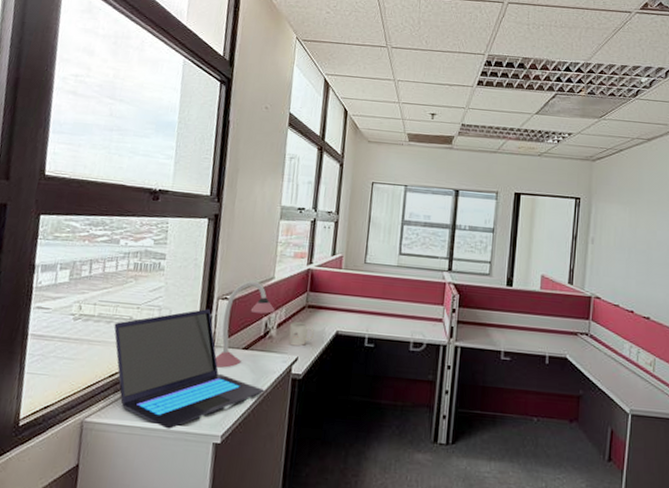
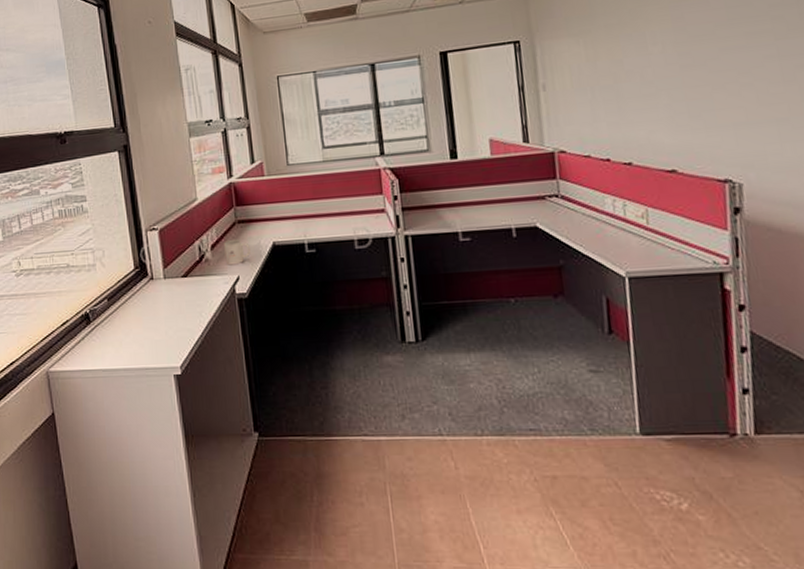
laptop: present [114,309,265,429] -> none [54,243,213,368]
desk lamp: present [215,280,275,368] -> none [155,206,205,300]

